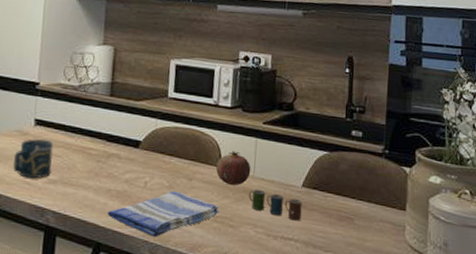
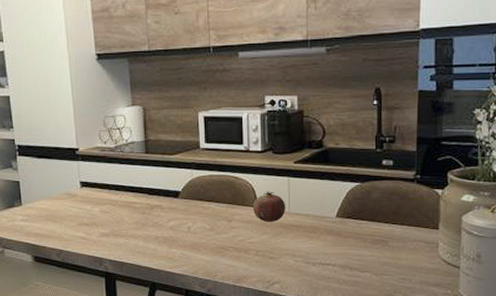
cup: present [12,139,54,179] -> none [67,199,103,234]
dish towel: present [107,190,220,238] -> none [158,232,260,274]
cup: present [249,190,302,221] -> none [286,224,337,248]

